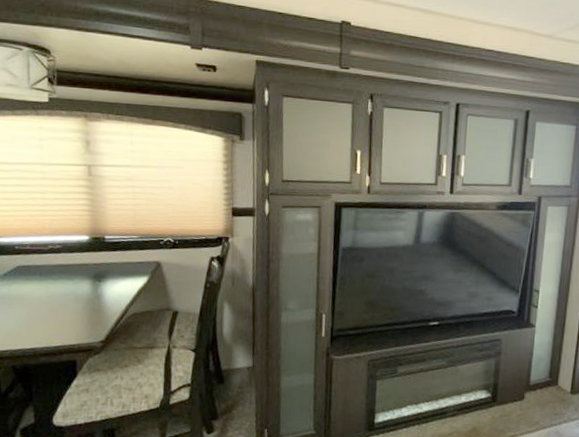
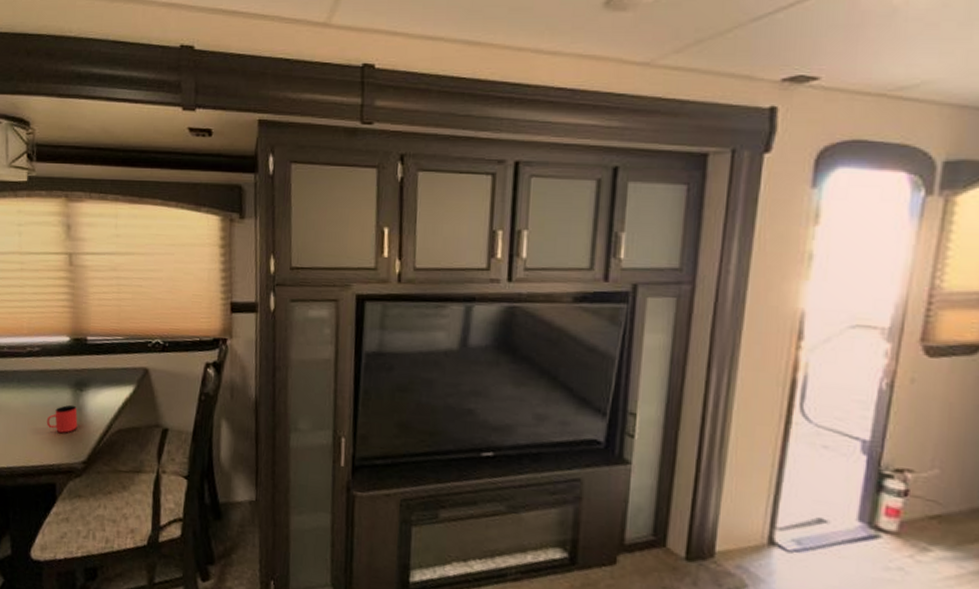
cup: none [67,293,97,318] -> present [46,404,78,433]

